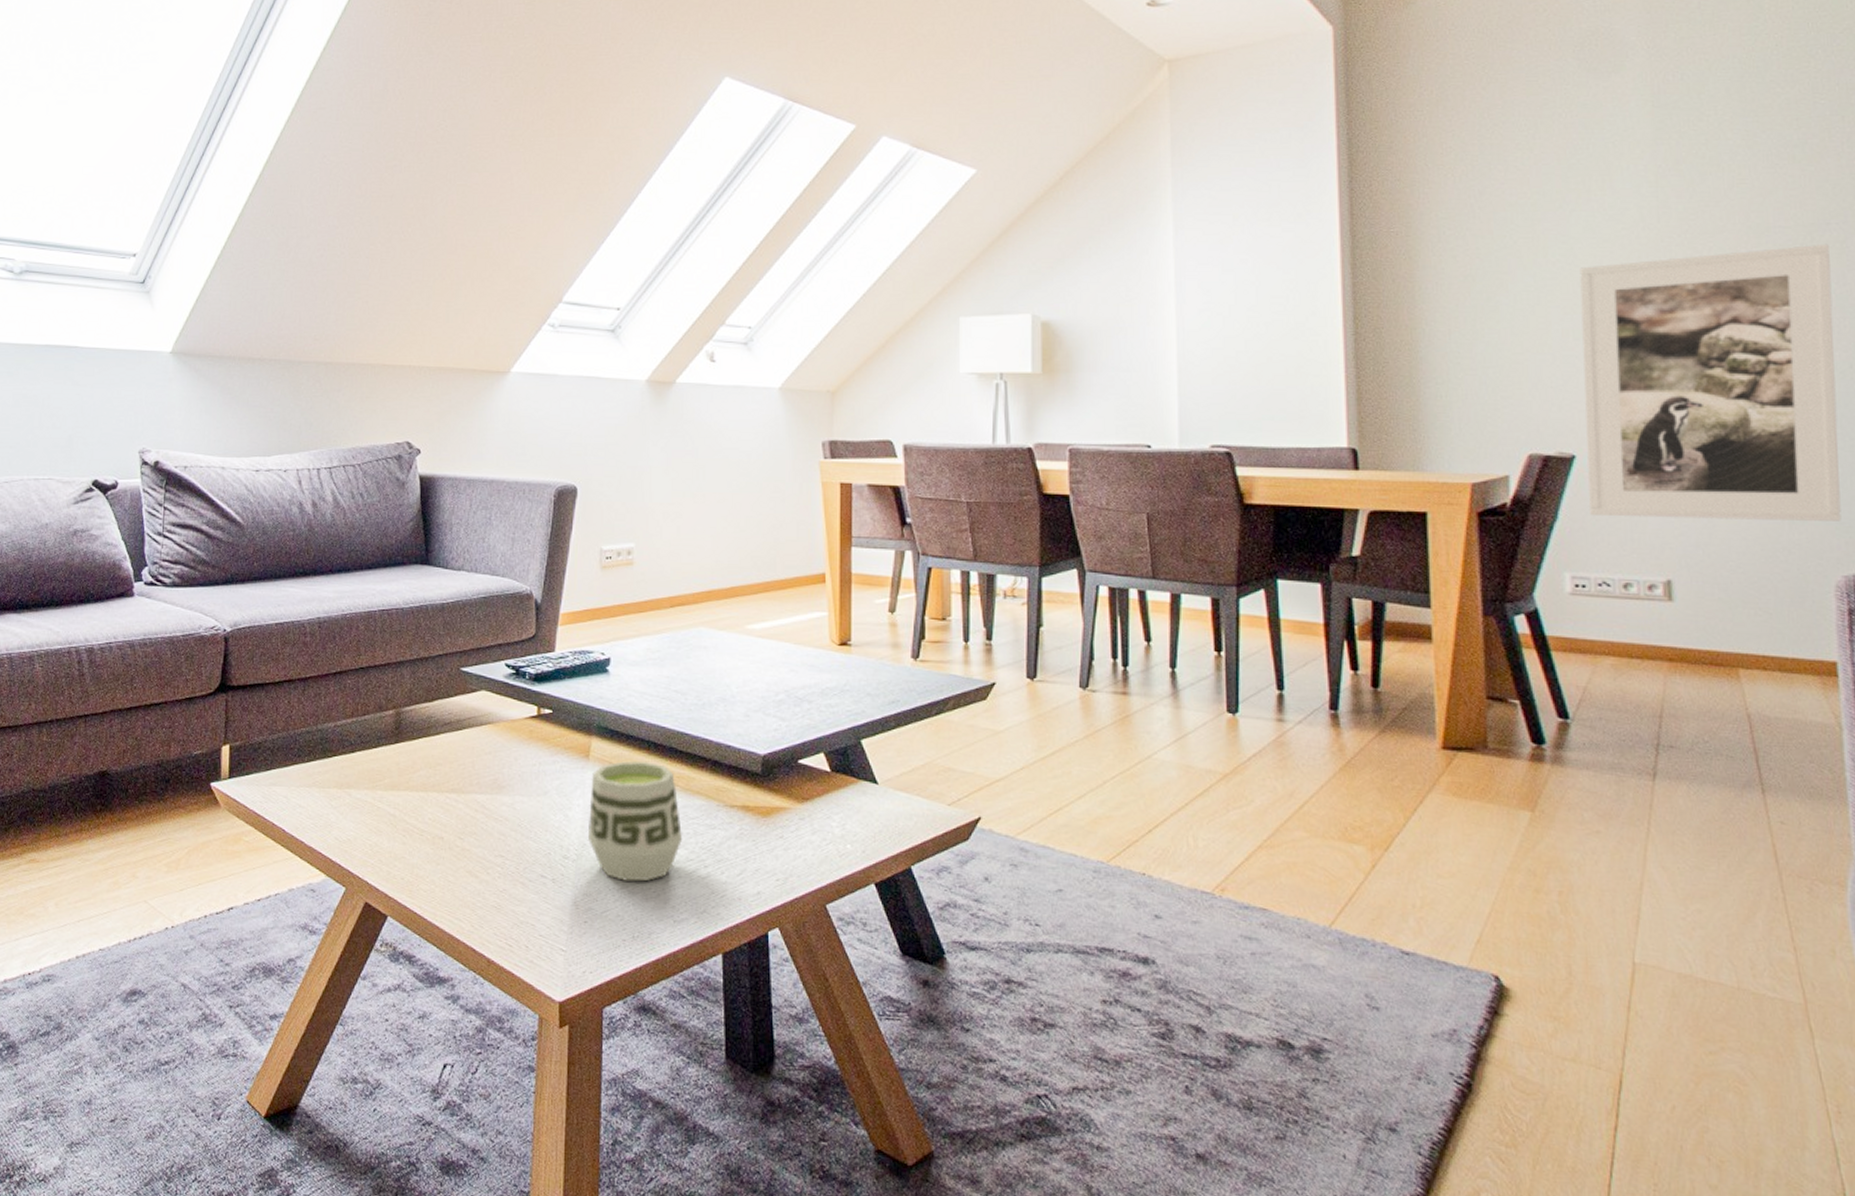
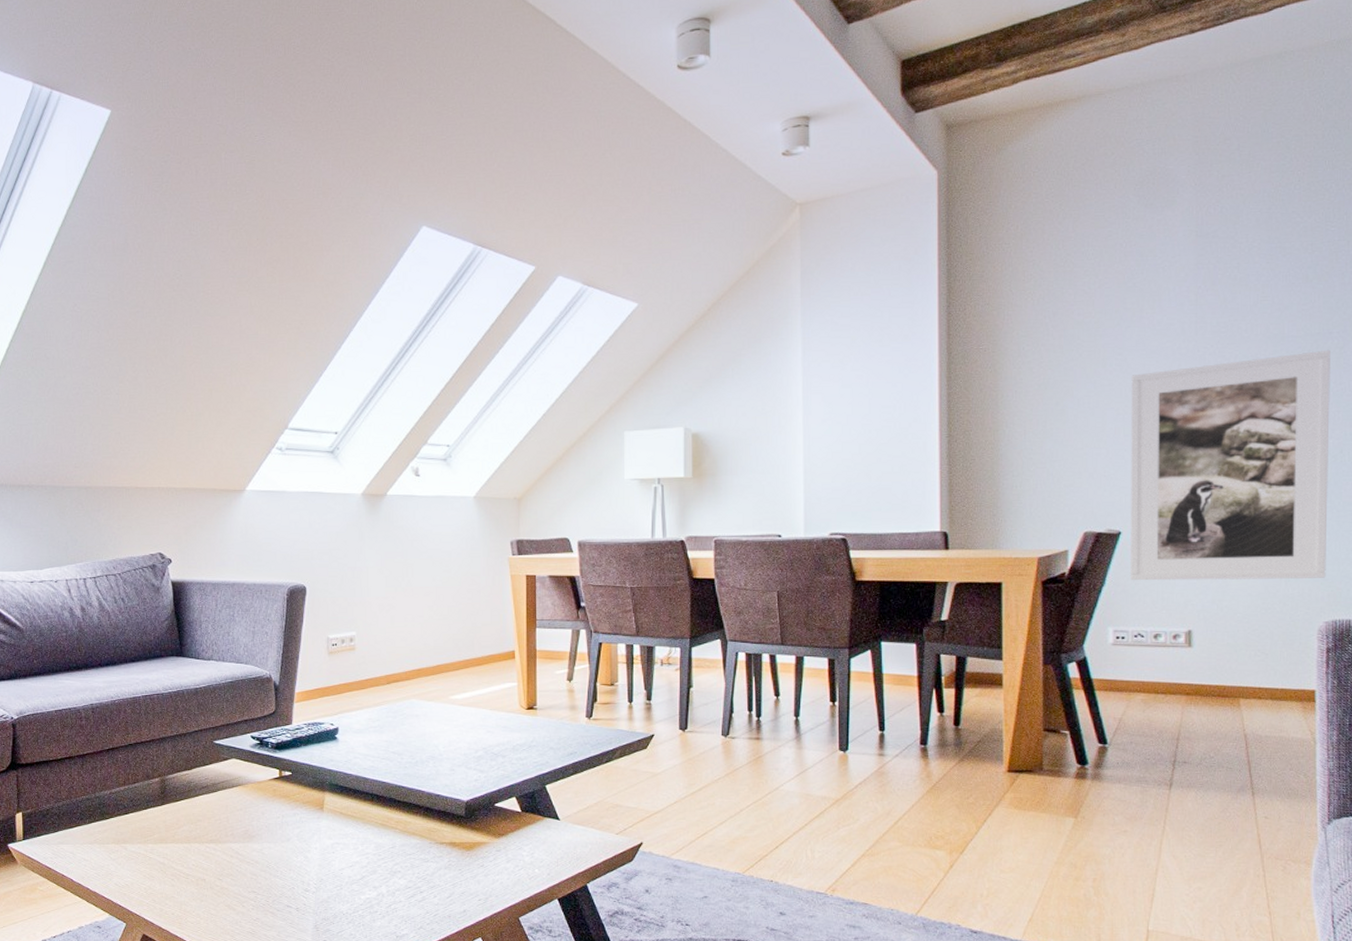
cup: present [588,760,682,882] -> none [325,810,401,907]

